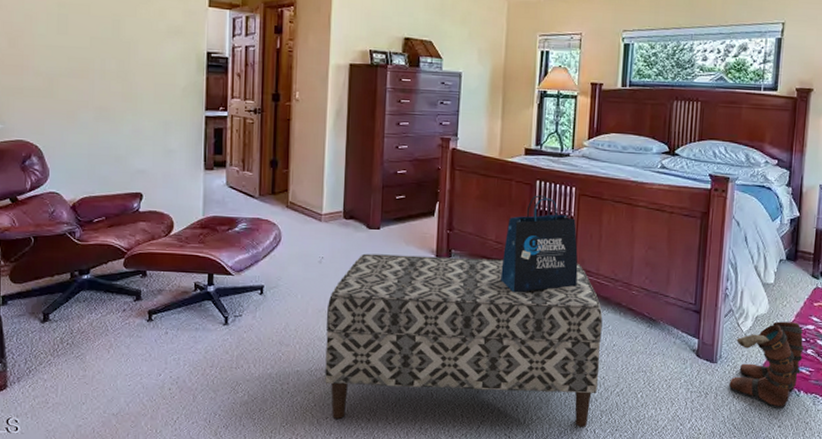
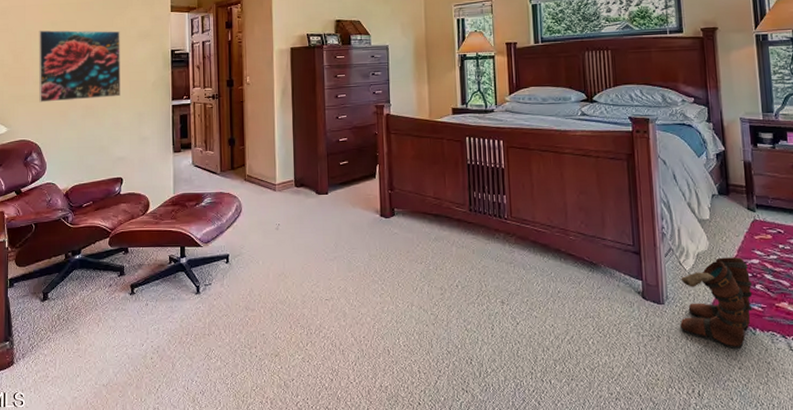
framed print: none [41,11,145,101] -> present [38,30,121,103]
bench: present [325,253,603,427] -> none [286,214,548,381]
tote bag: present [501,195,578,293] -> none [442,150,515,246]

